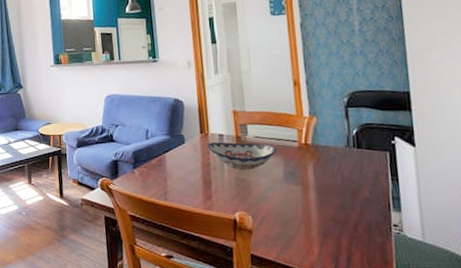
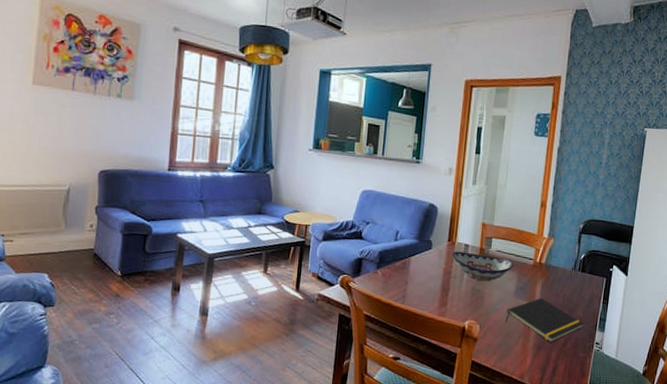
notepad: none [279,181,374,229] -> present [506,297,584,343]

